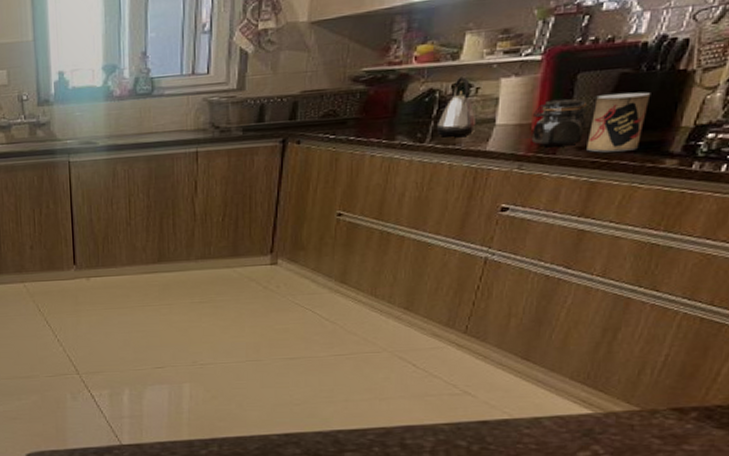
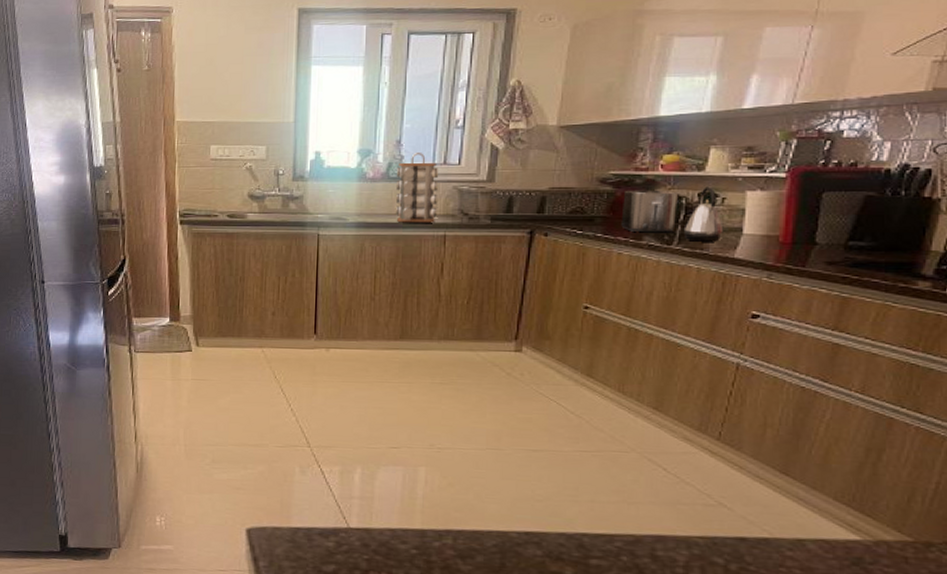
spice rack: none [145,63,188,143] -> present [396,151,439,224]
toaster: none [374,84,433,132] -> present [621,190,679,233]
jar: present [531,99,588,148] -> none [779,216,835,260]
tin can: present [587,91,651,153] -> none [836,215,898,271]

